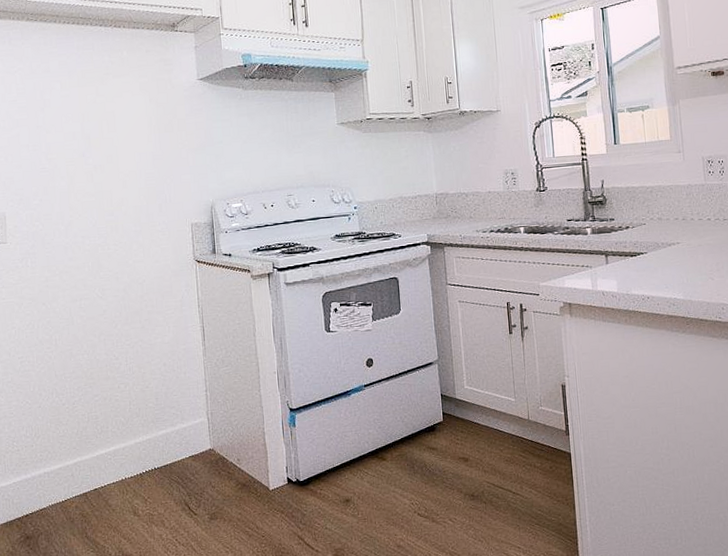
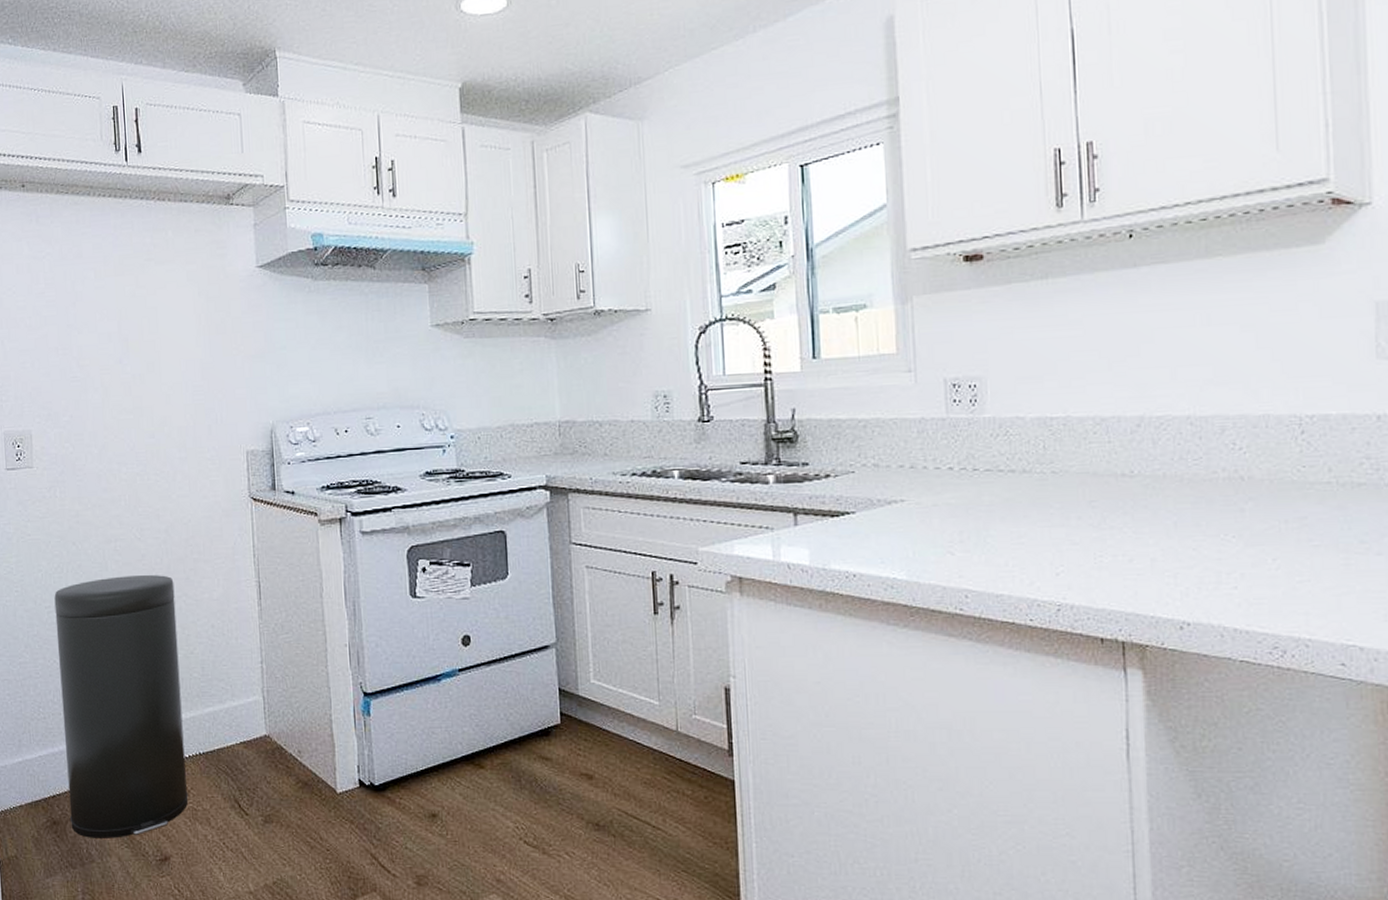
pedal bin: none [26,325,146,547] -> present [54,575,188,838]

